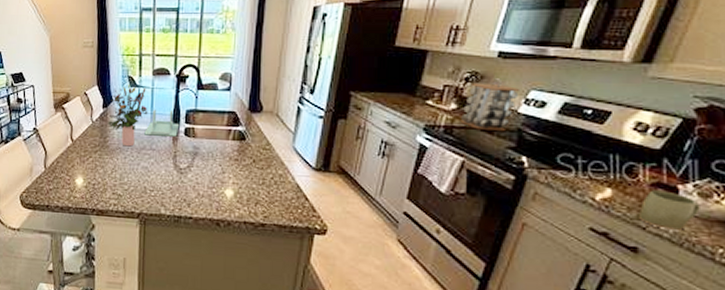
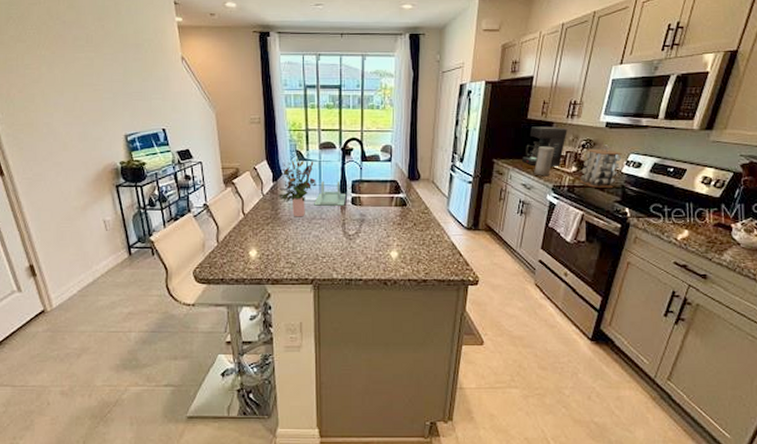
coffee maker: none [387,55,446,103] -> present [522,126,567,166]
canister: none [400,78,429,114] -> present [533,146,555,177]
mug: present [637,190,700,230] -> none [706,229,746,259]

